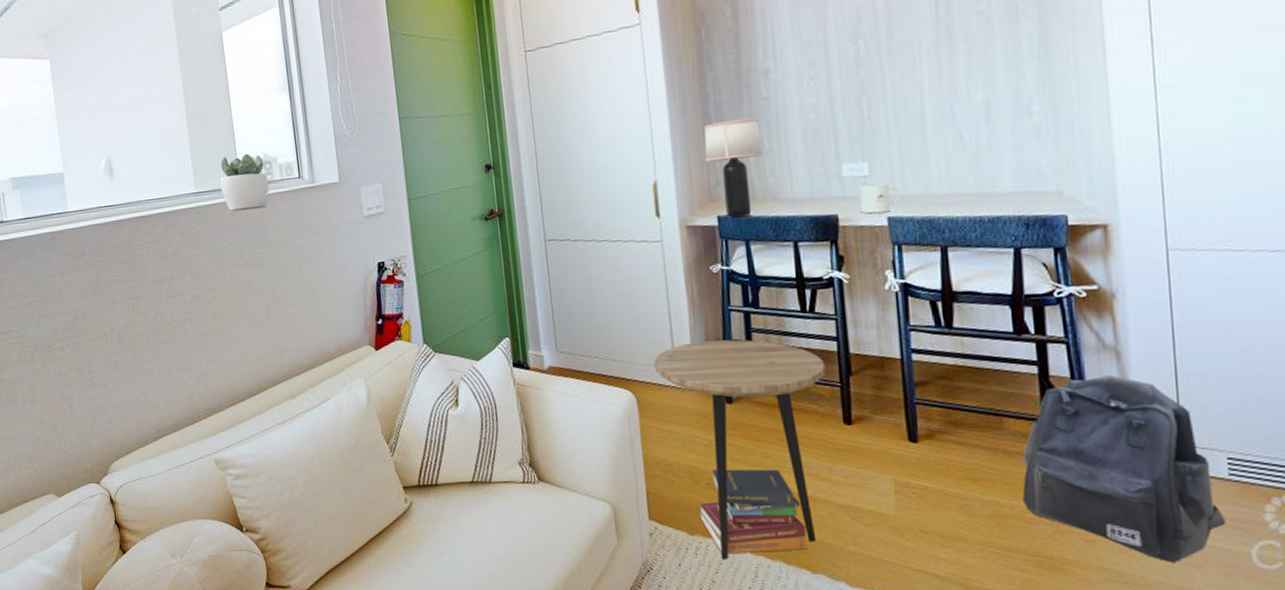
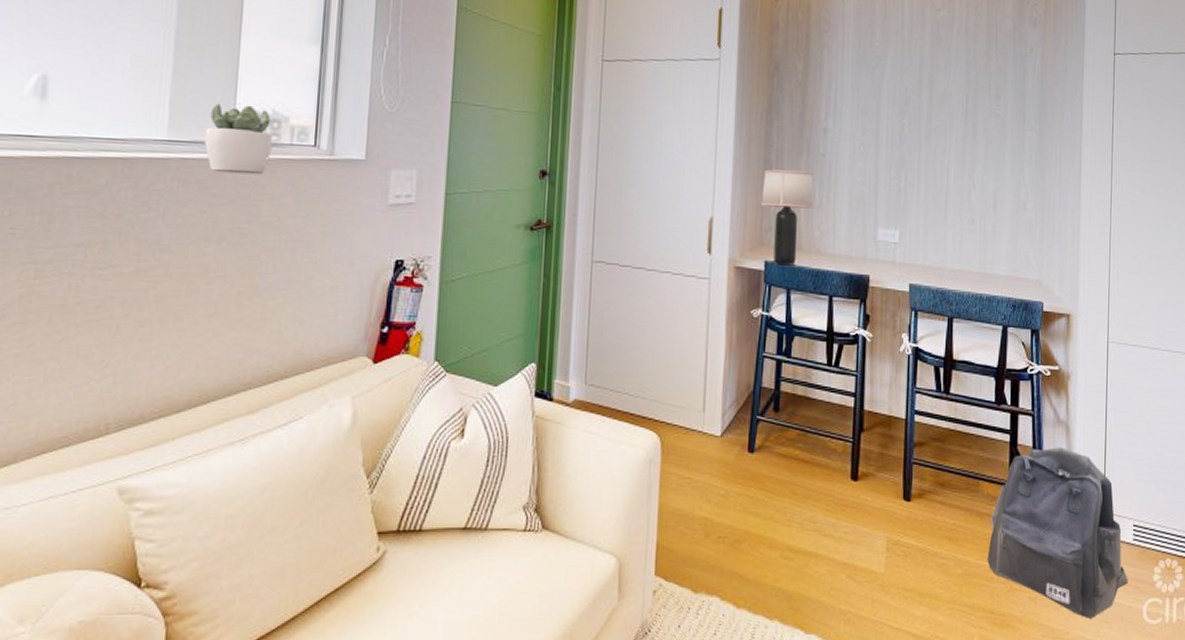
side table: present [654,339,826,559] -> none [684,386,842,619]
books: present [699,469,808,555] -> none [706,522,805,614]
mug: present [858,182,900,214] -> none [888,249,921,279]

